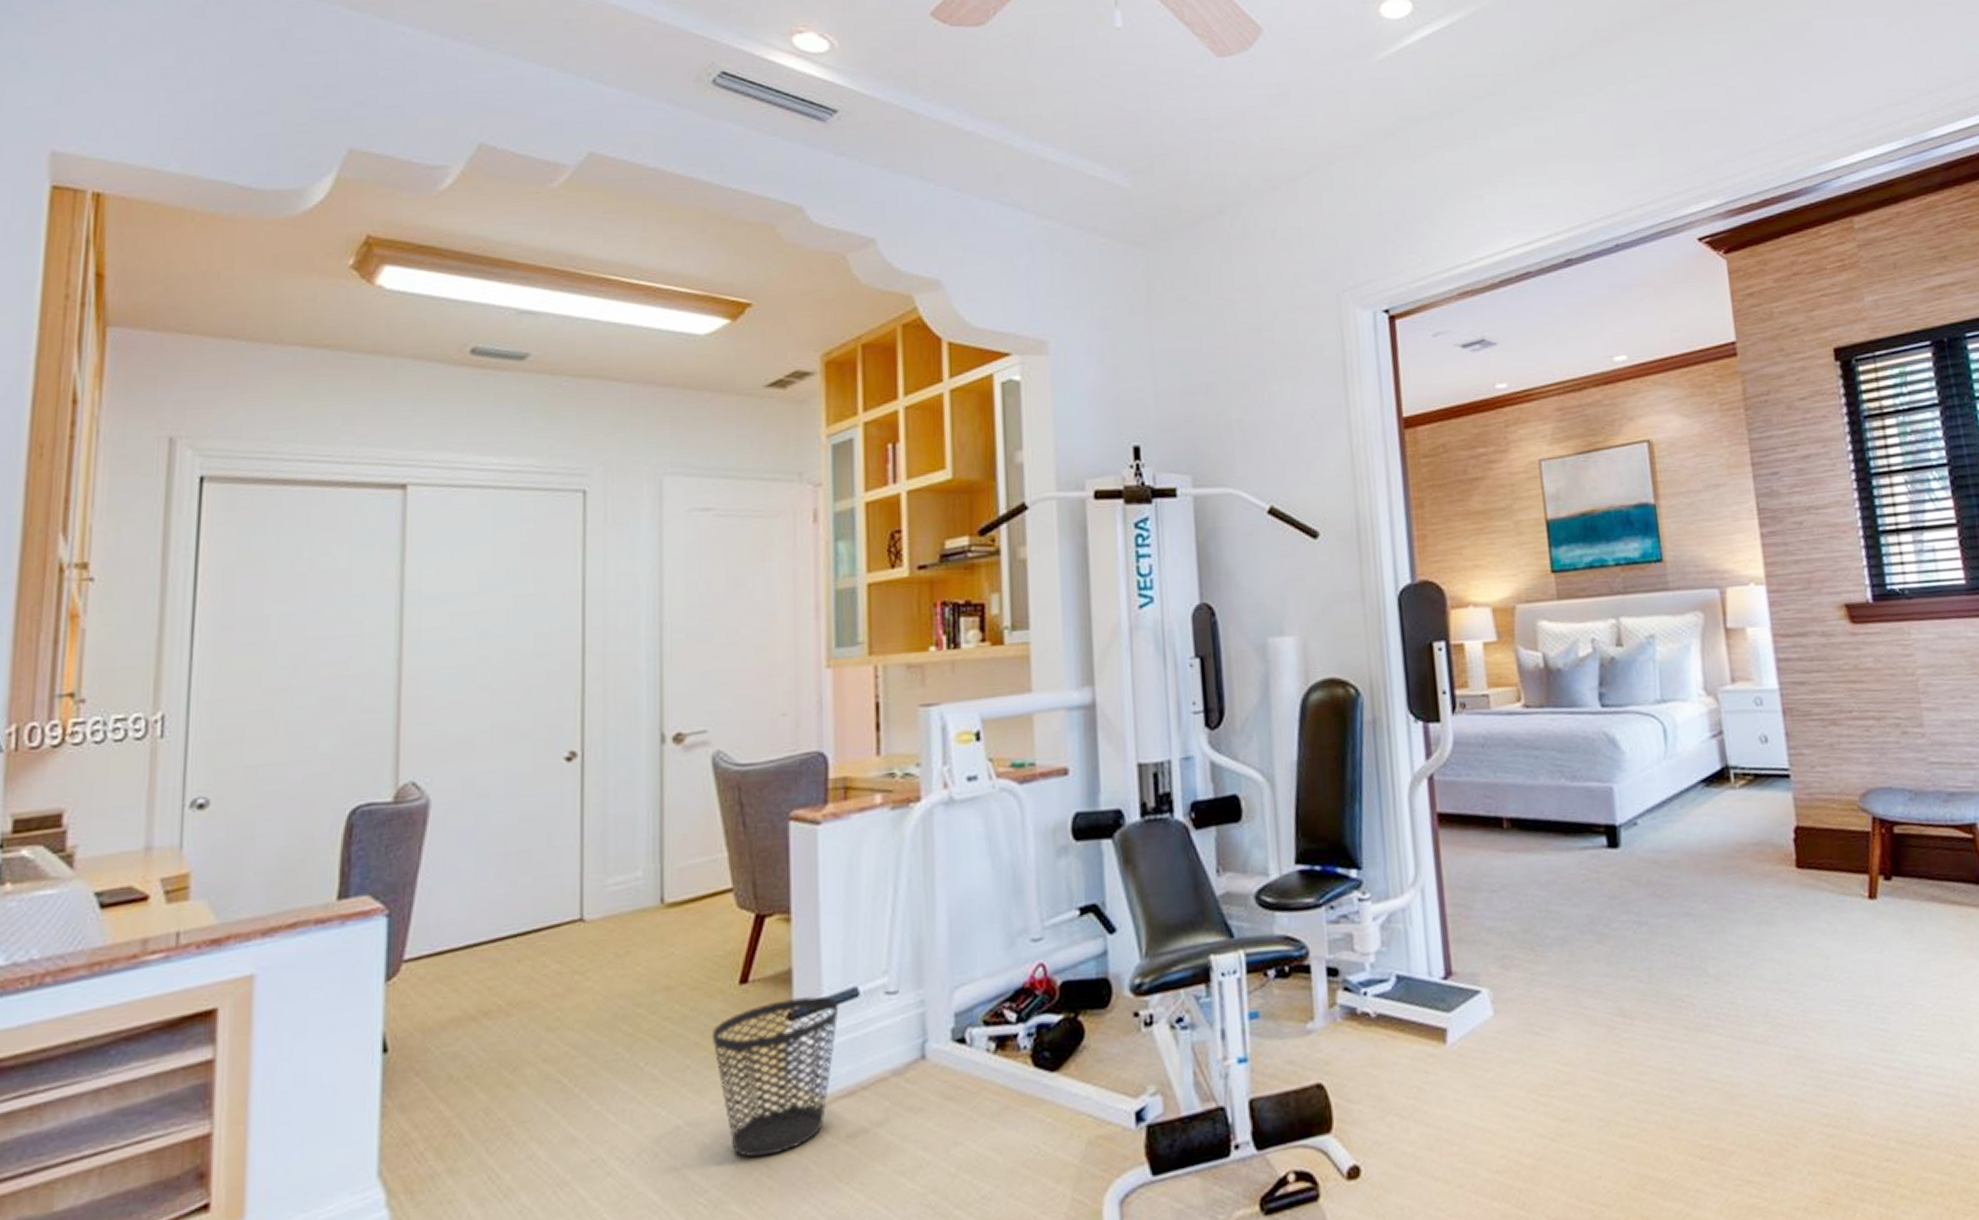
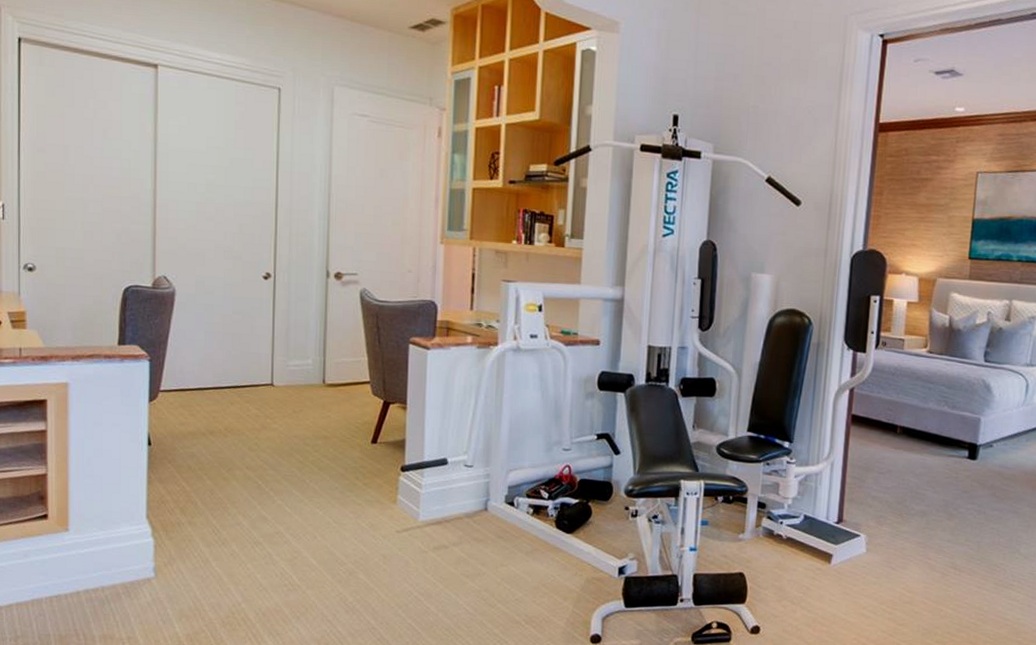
wastebasket: present [711,996,839,1158] -> none [352,457,434,551]

